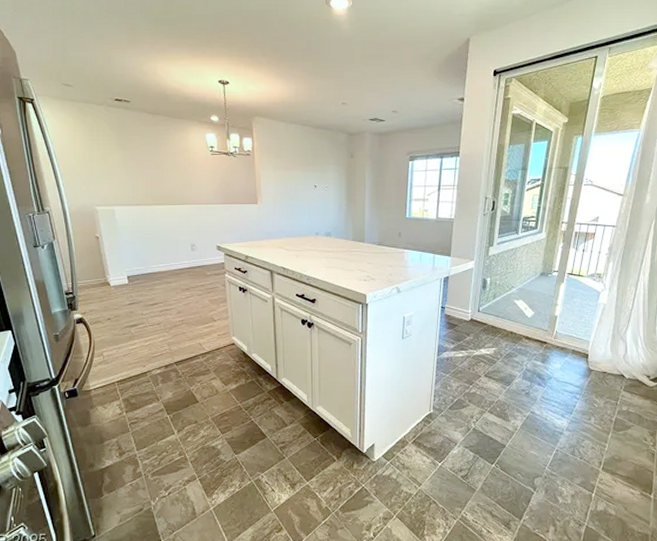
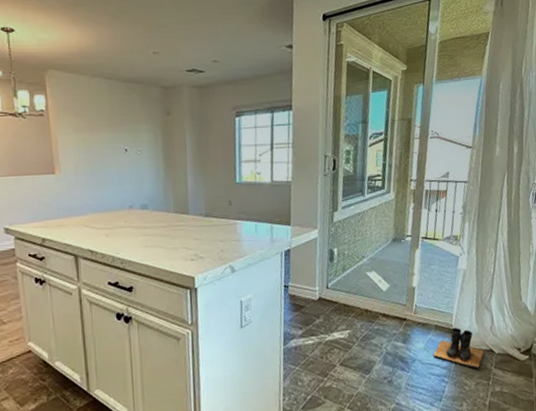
boots: none [568,352,616,389] -> present [433,327,484,369]

